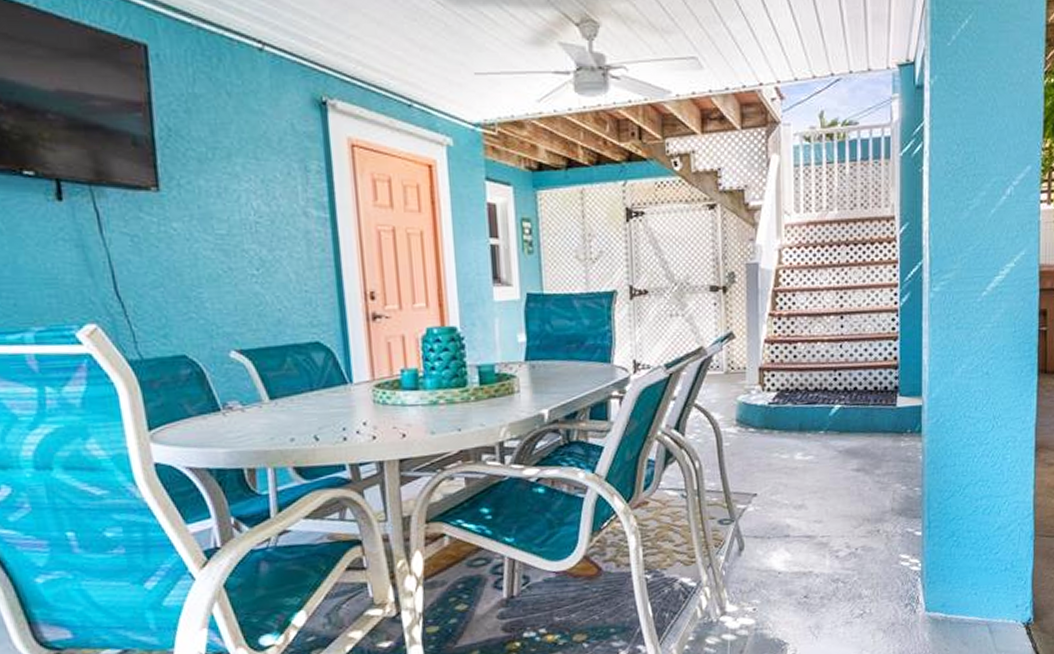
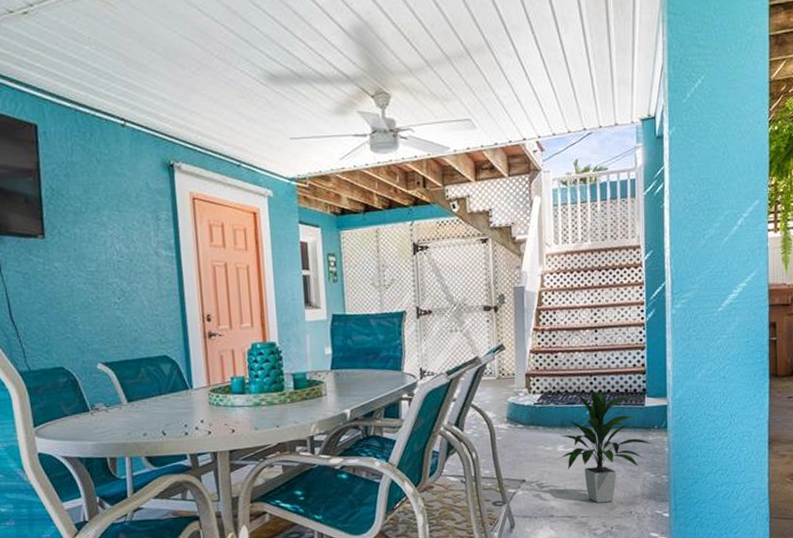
indoor plant: none [798,386,905,520] -> present [560,389,653,503]

